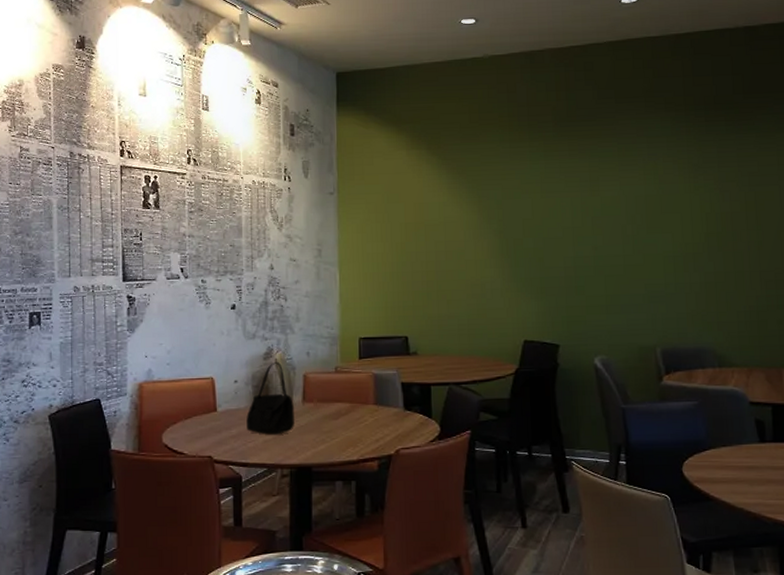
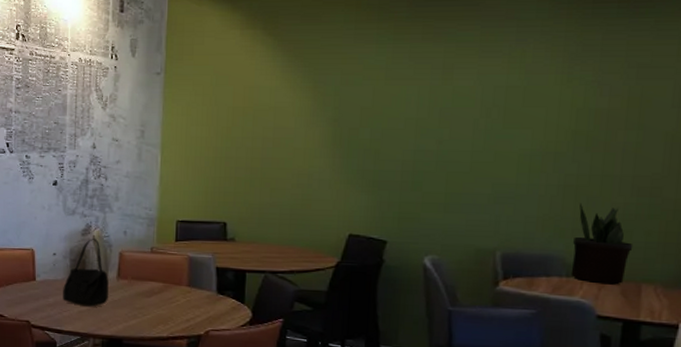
planter: none [720,297,770,372] -> present [570,203,633,285]

